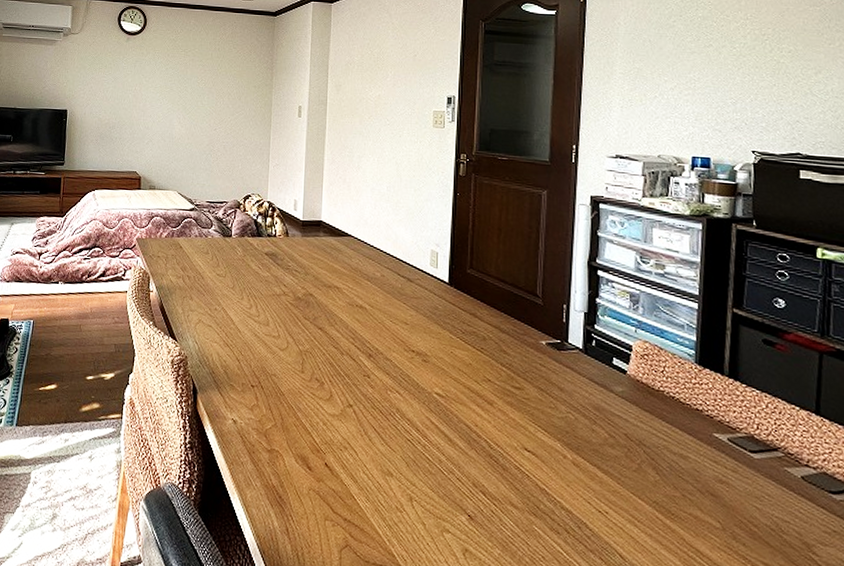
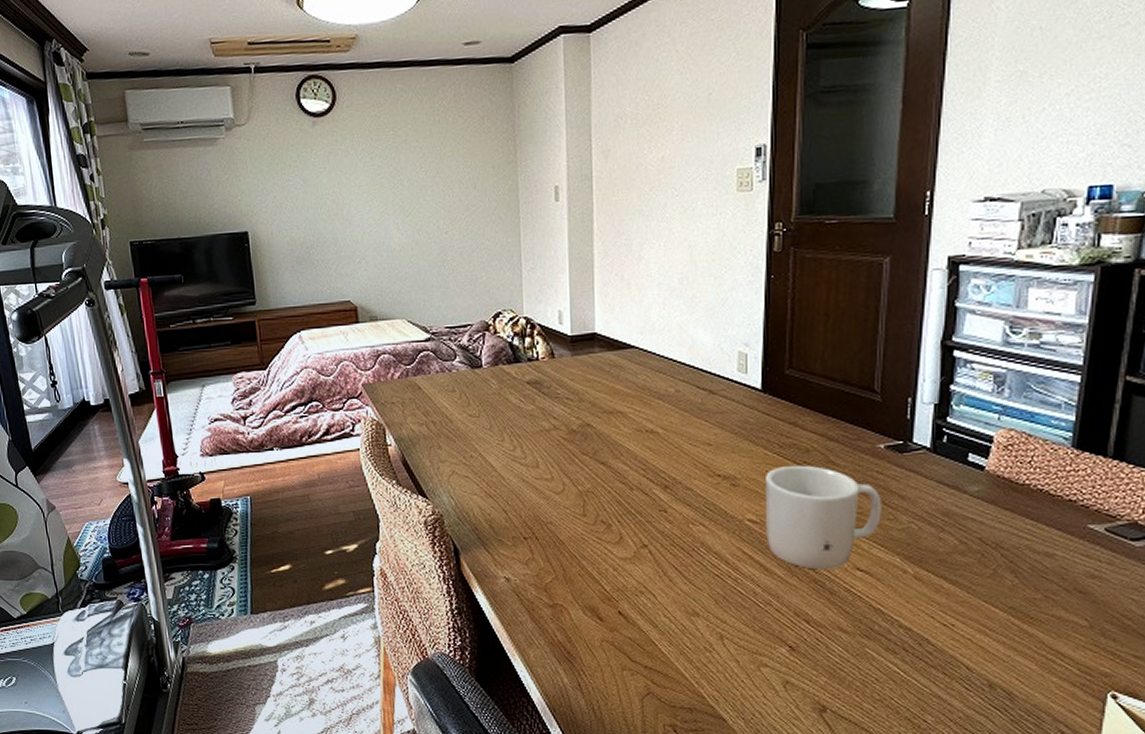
mug: none [450,349,546,447] -> present [766,465,883,570]

